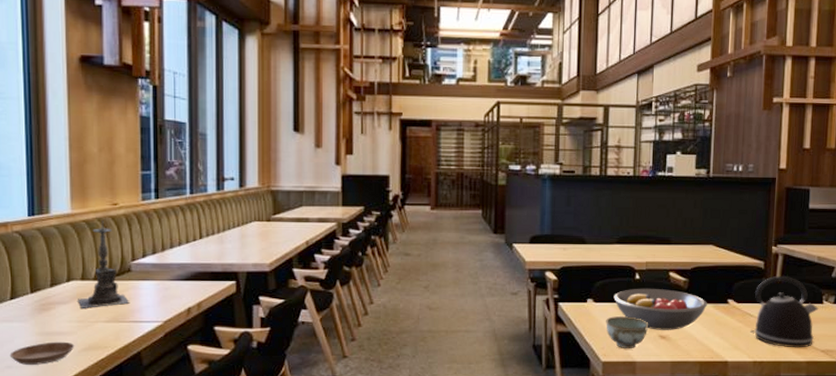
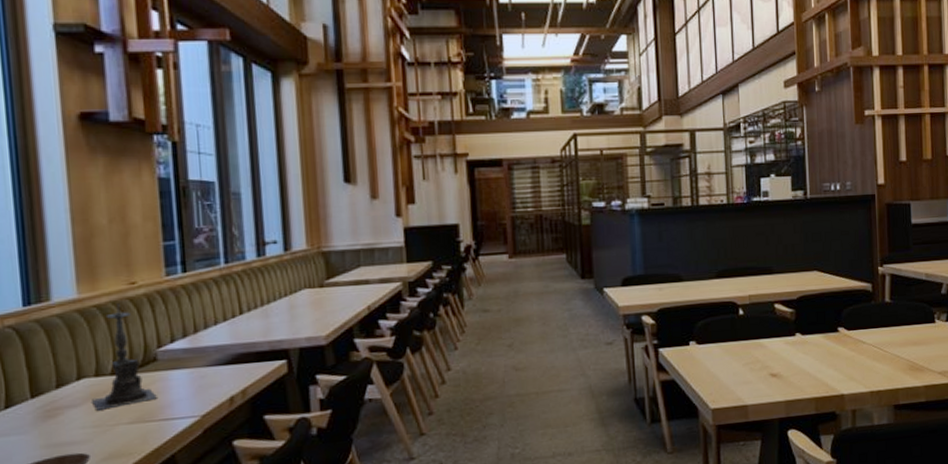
bowl: present [606,316,649,349] -> none [711,356,758,393]
fruit bowl: present [614,288,707,330] -> none [717,323,817,368]
kettle: present [750,276,819,348] -> none [864,297,932,373]

